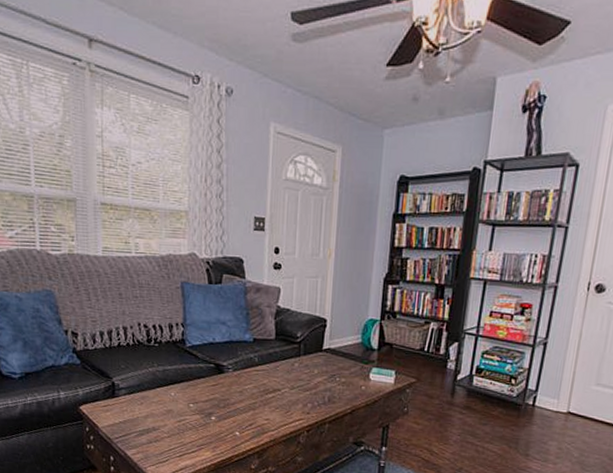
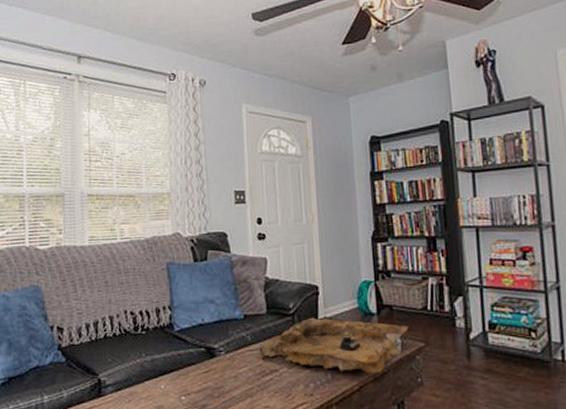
decorative tray: none [264,347,404,401] -> present [259,317,409,374]

